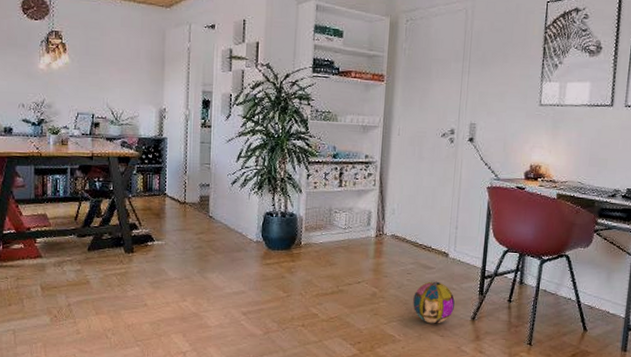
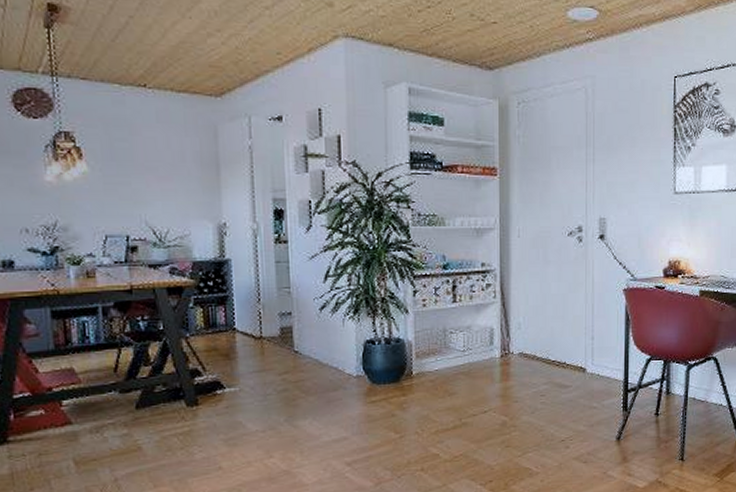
ball: present [413,281,455,324] -> none [550,401,596,450]

